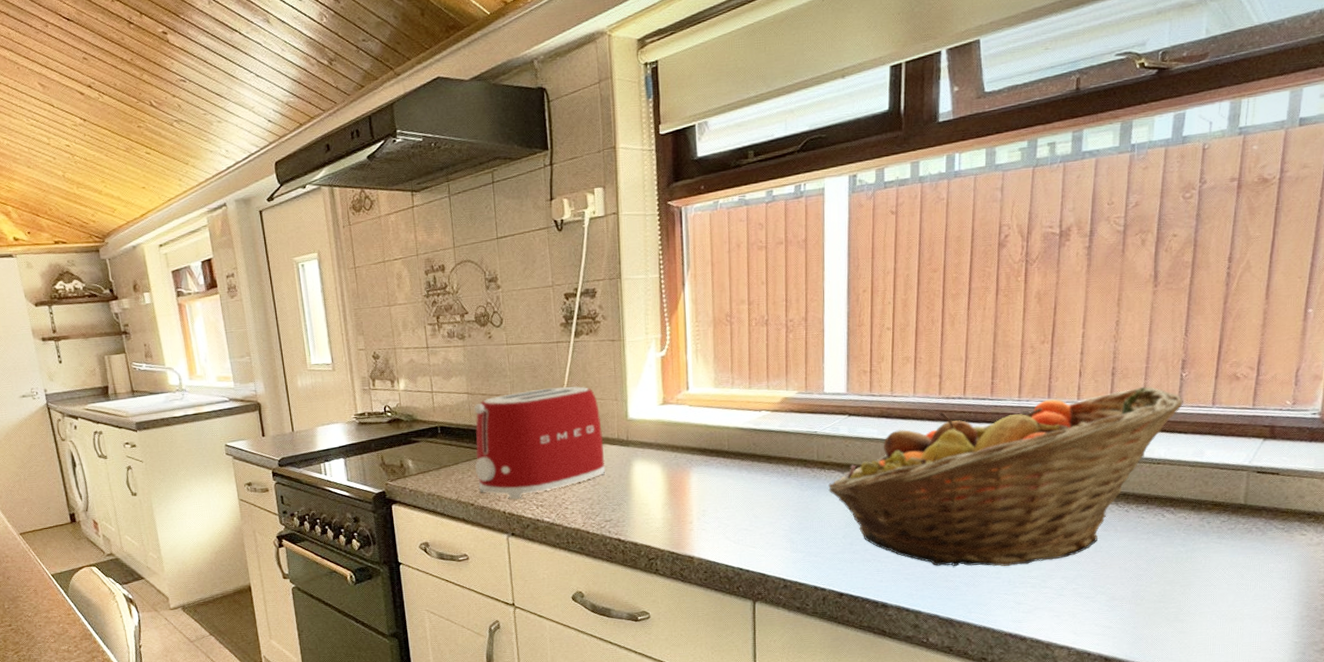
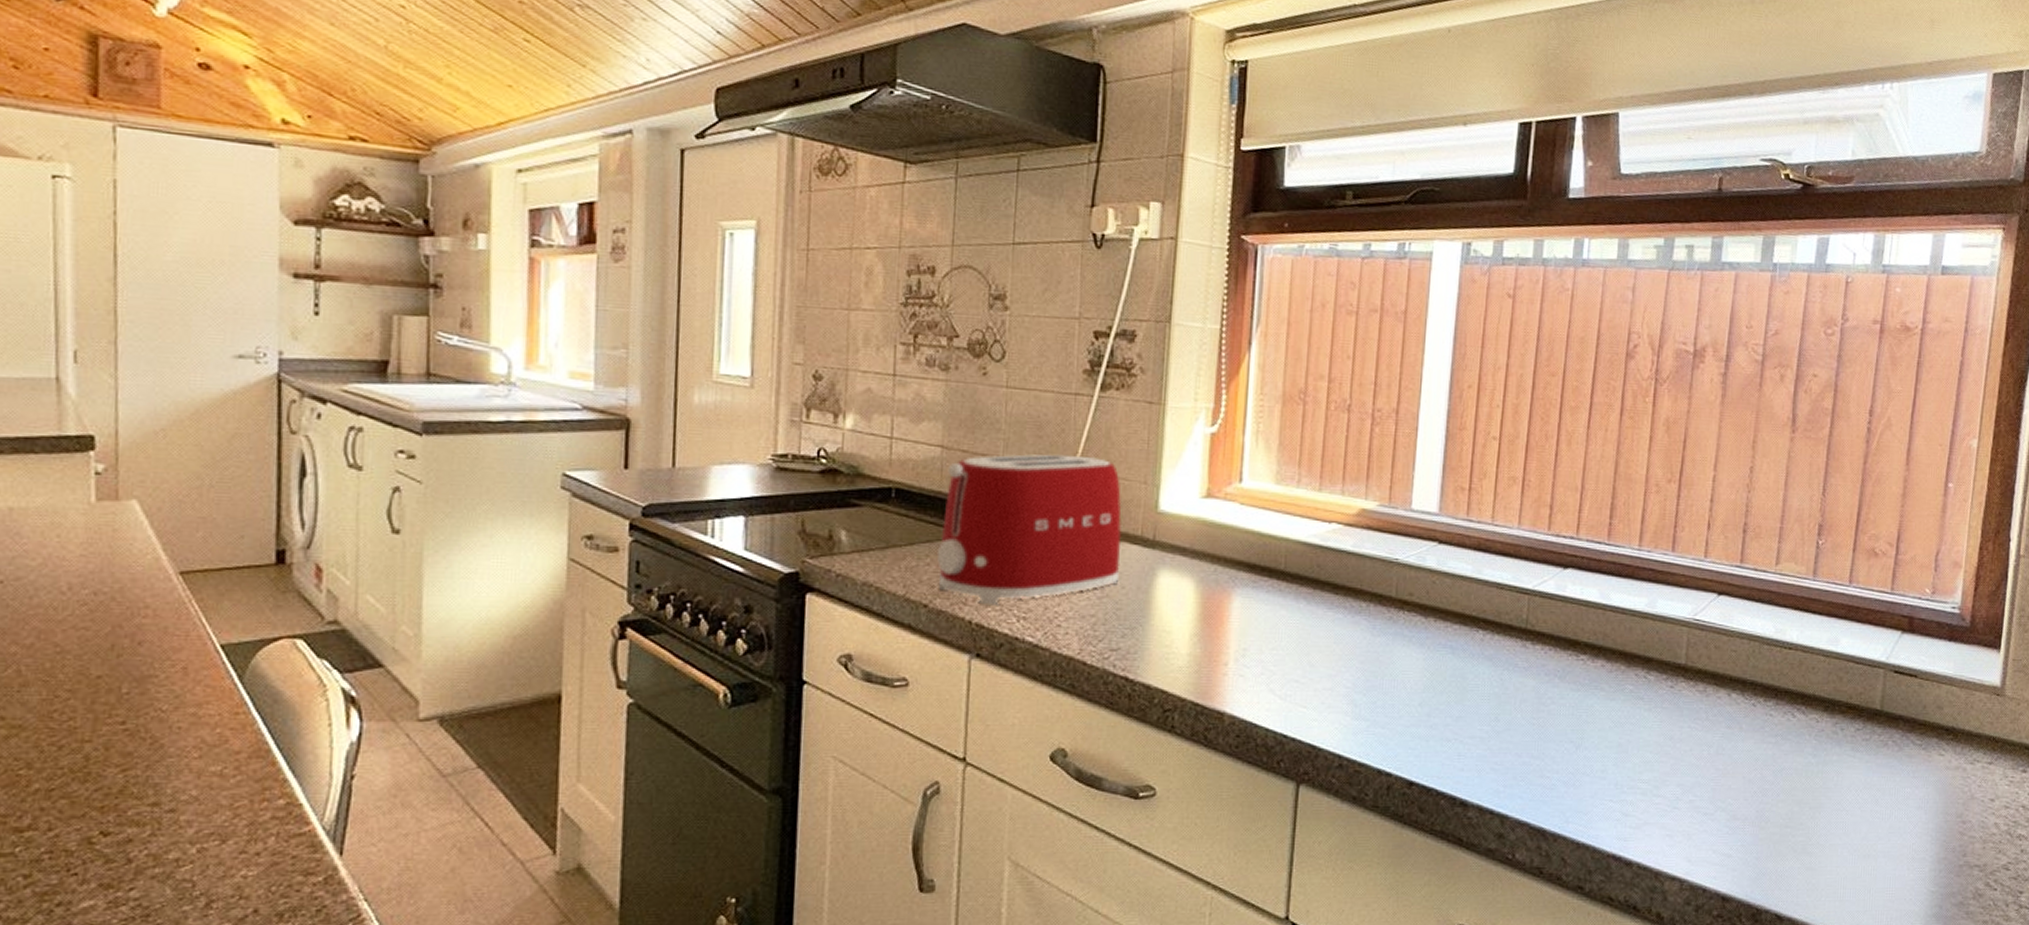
fruit basket: present [828,386,1183,567] -> none [1406,550,1819,763]

